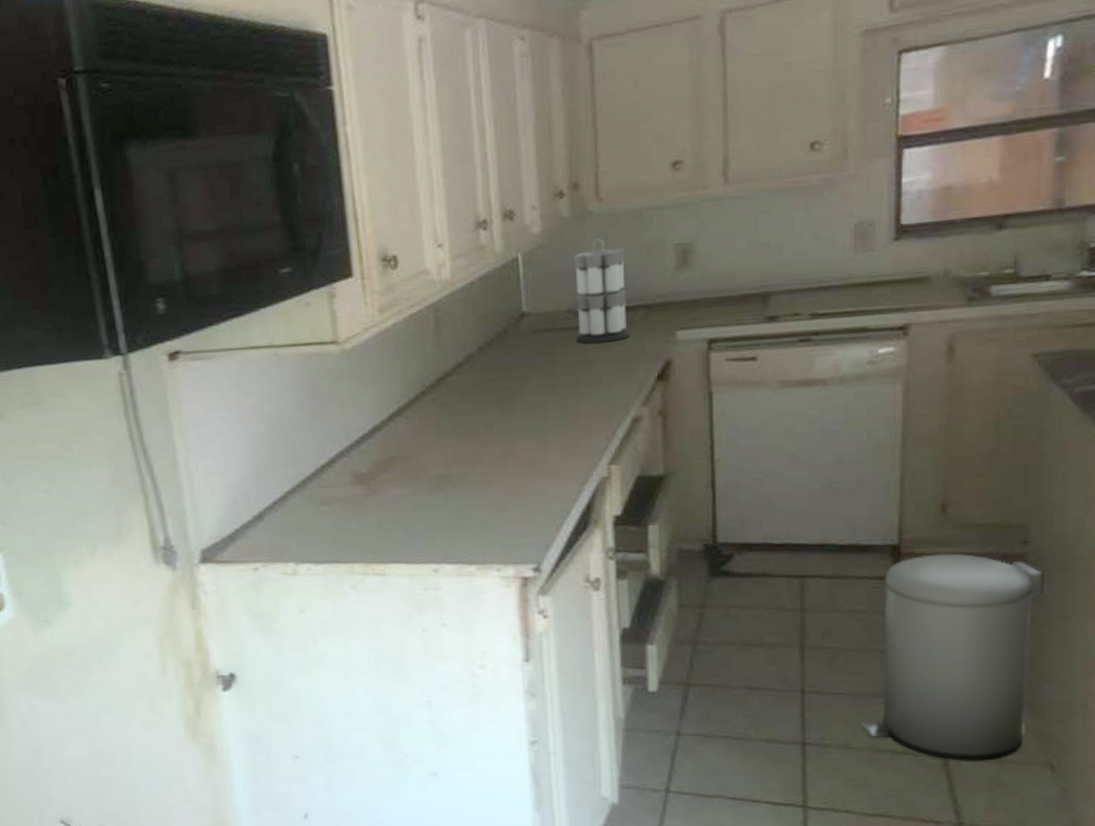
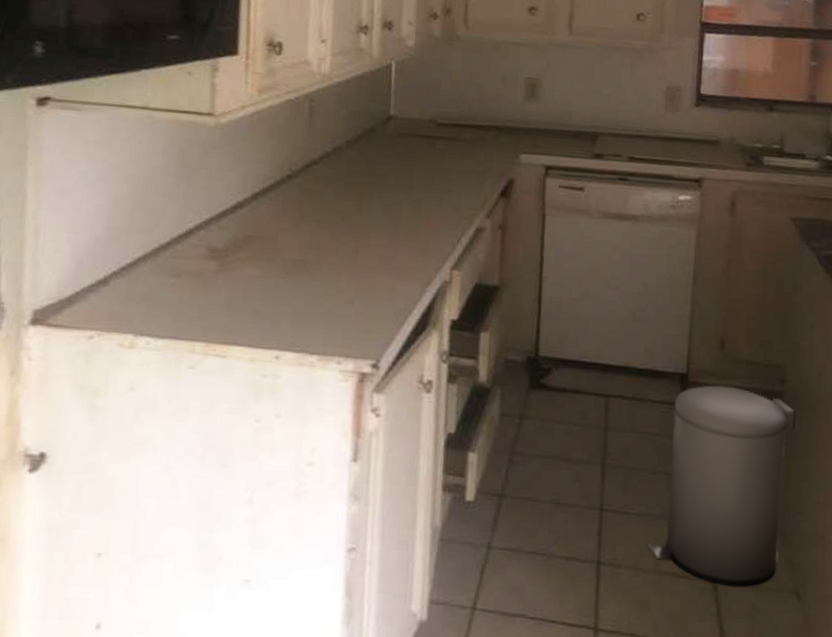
spice rack: present [574,238,630,344] -> none [434,60,484,155]

